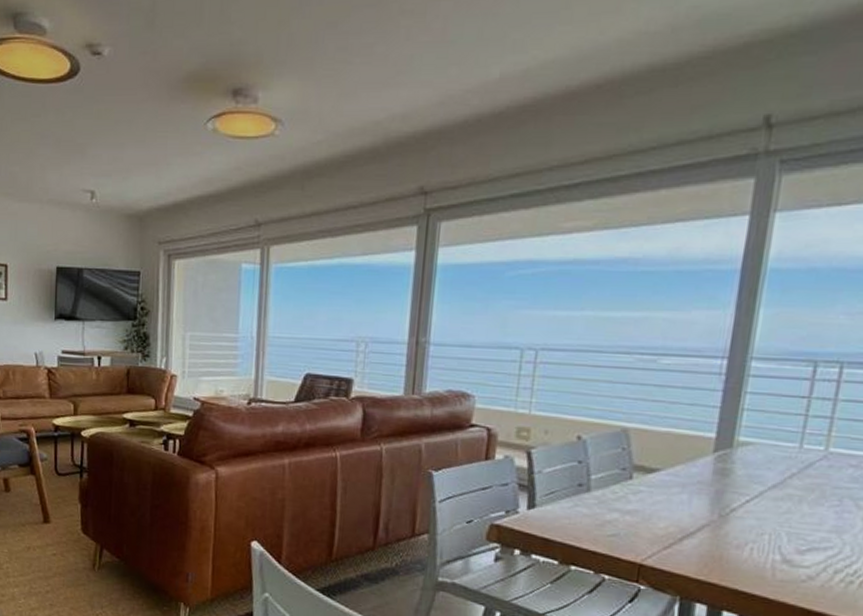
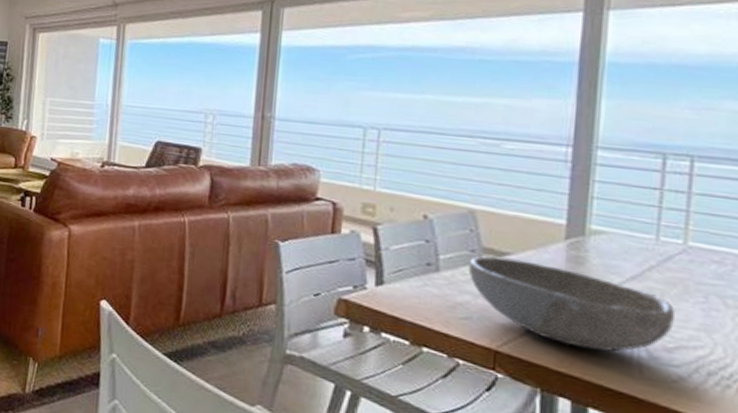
bowl: none [618,473,810,558] -> present [468,255,675,352]

